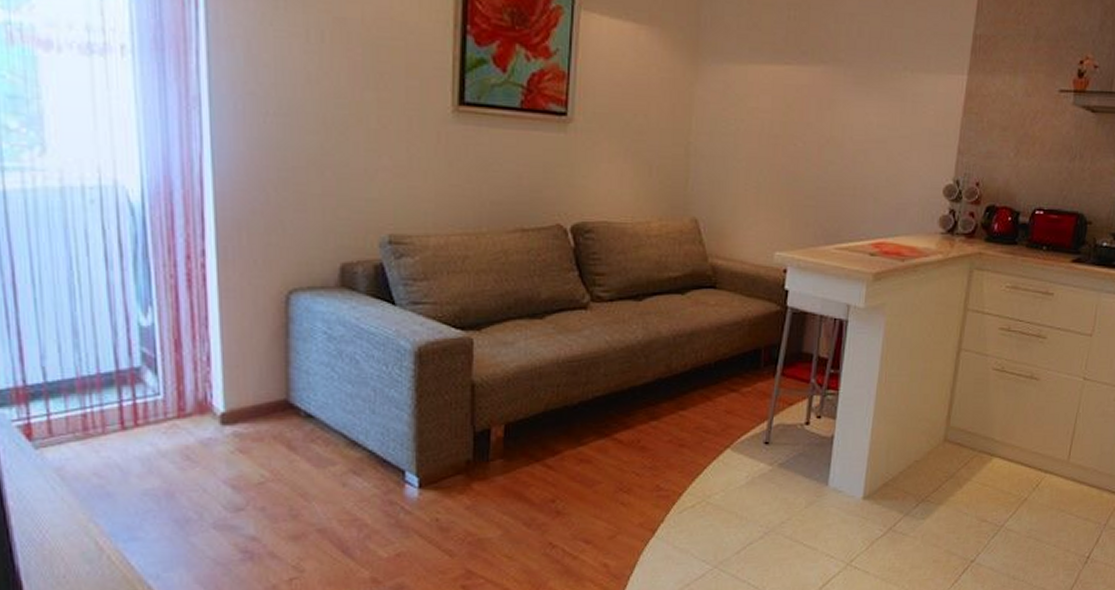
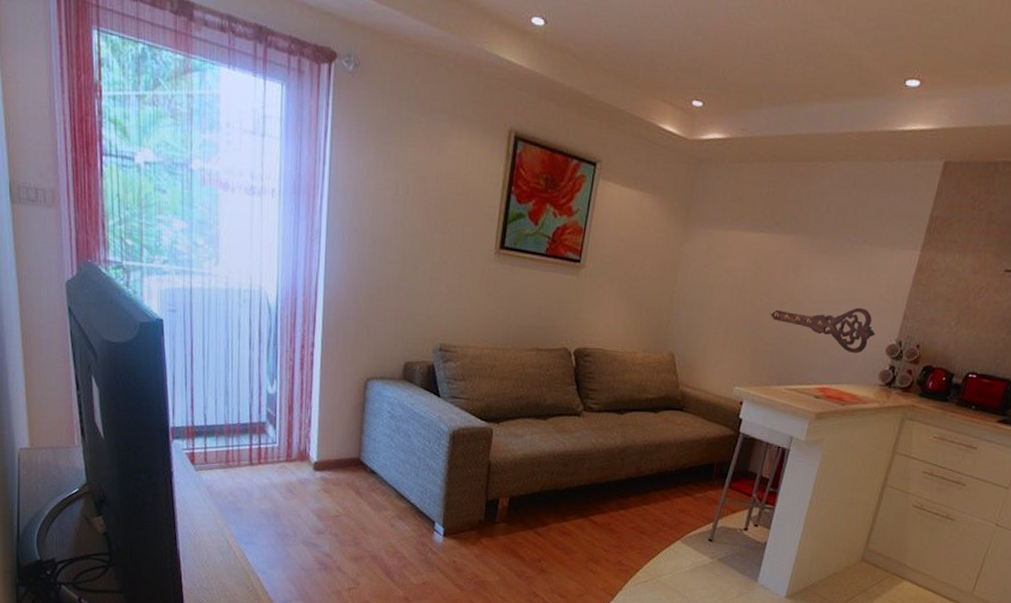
decorative plate: none [808,145,929,198] -> present [771,307,876,353]

